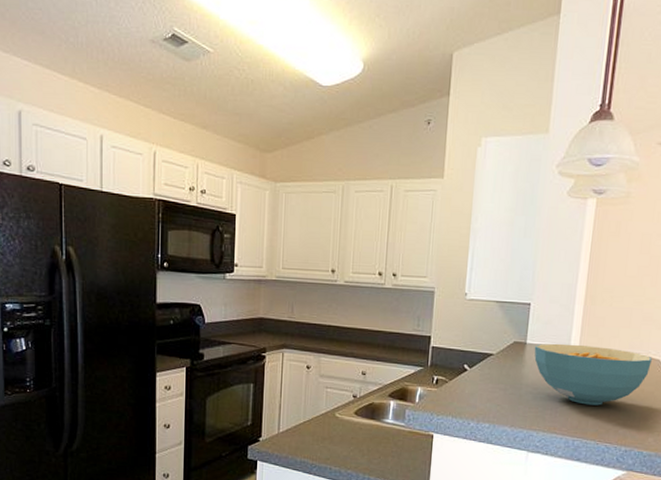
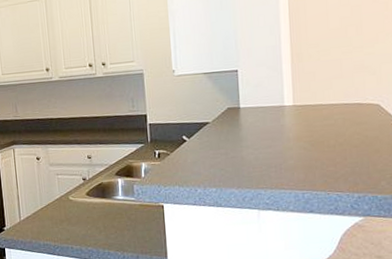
cereal bowl: present [534,343,652,406] -> none [248,100,371,158]

